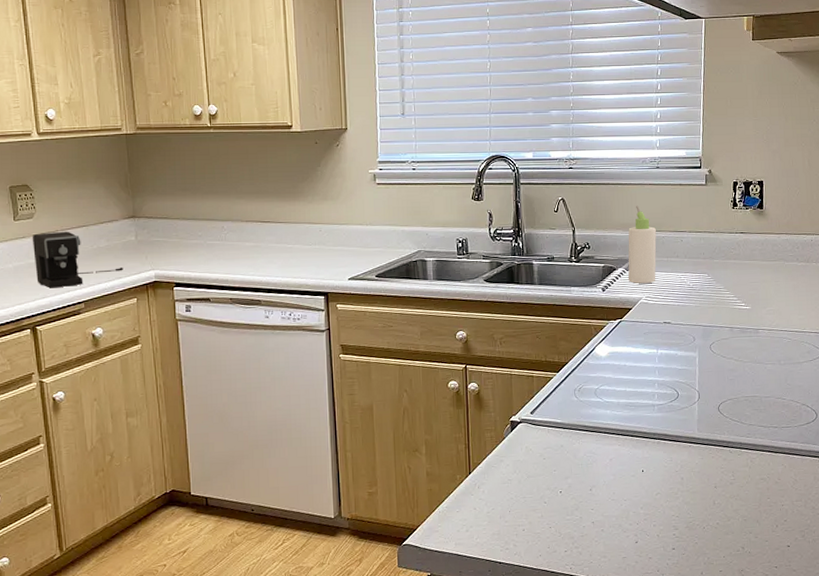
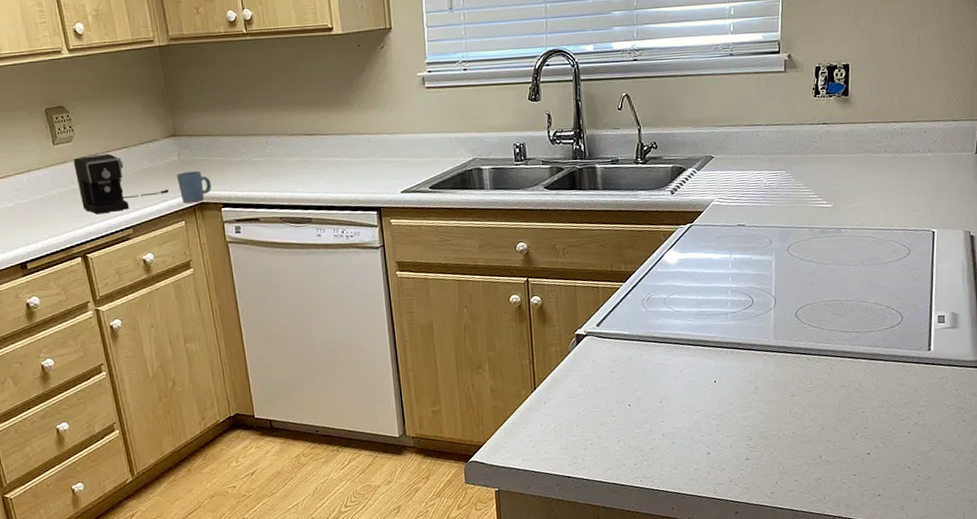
mug: none [133,251,165,283] -> present [177,171,212,205]
bottle: present [628,205,657,283] -> none [698,98,730,184]

